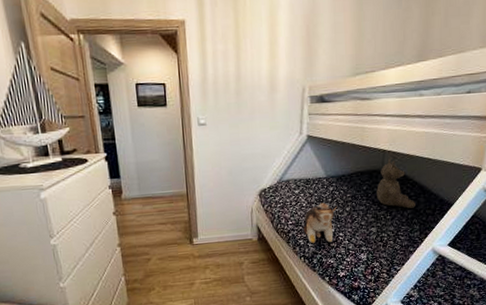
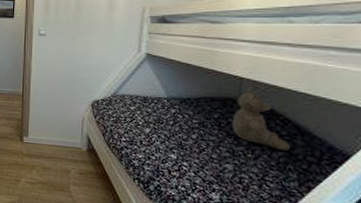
plush toy: present [303,202,337,243] -> none [138,124,180,171]

